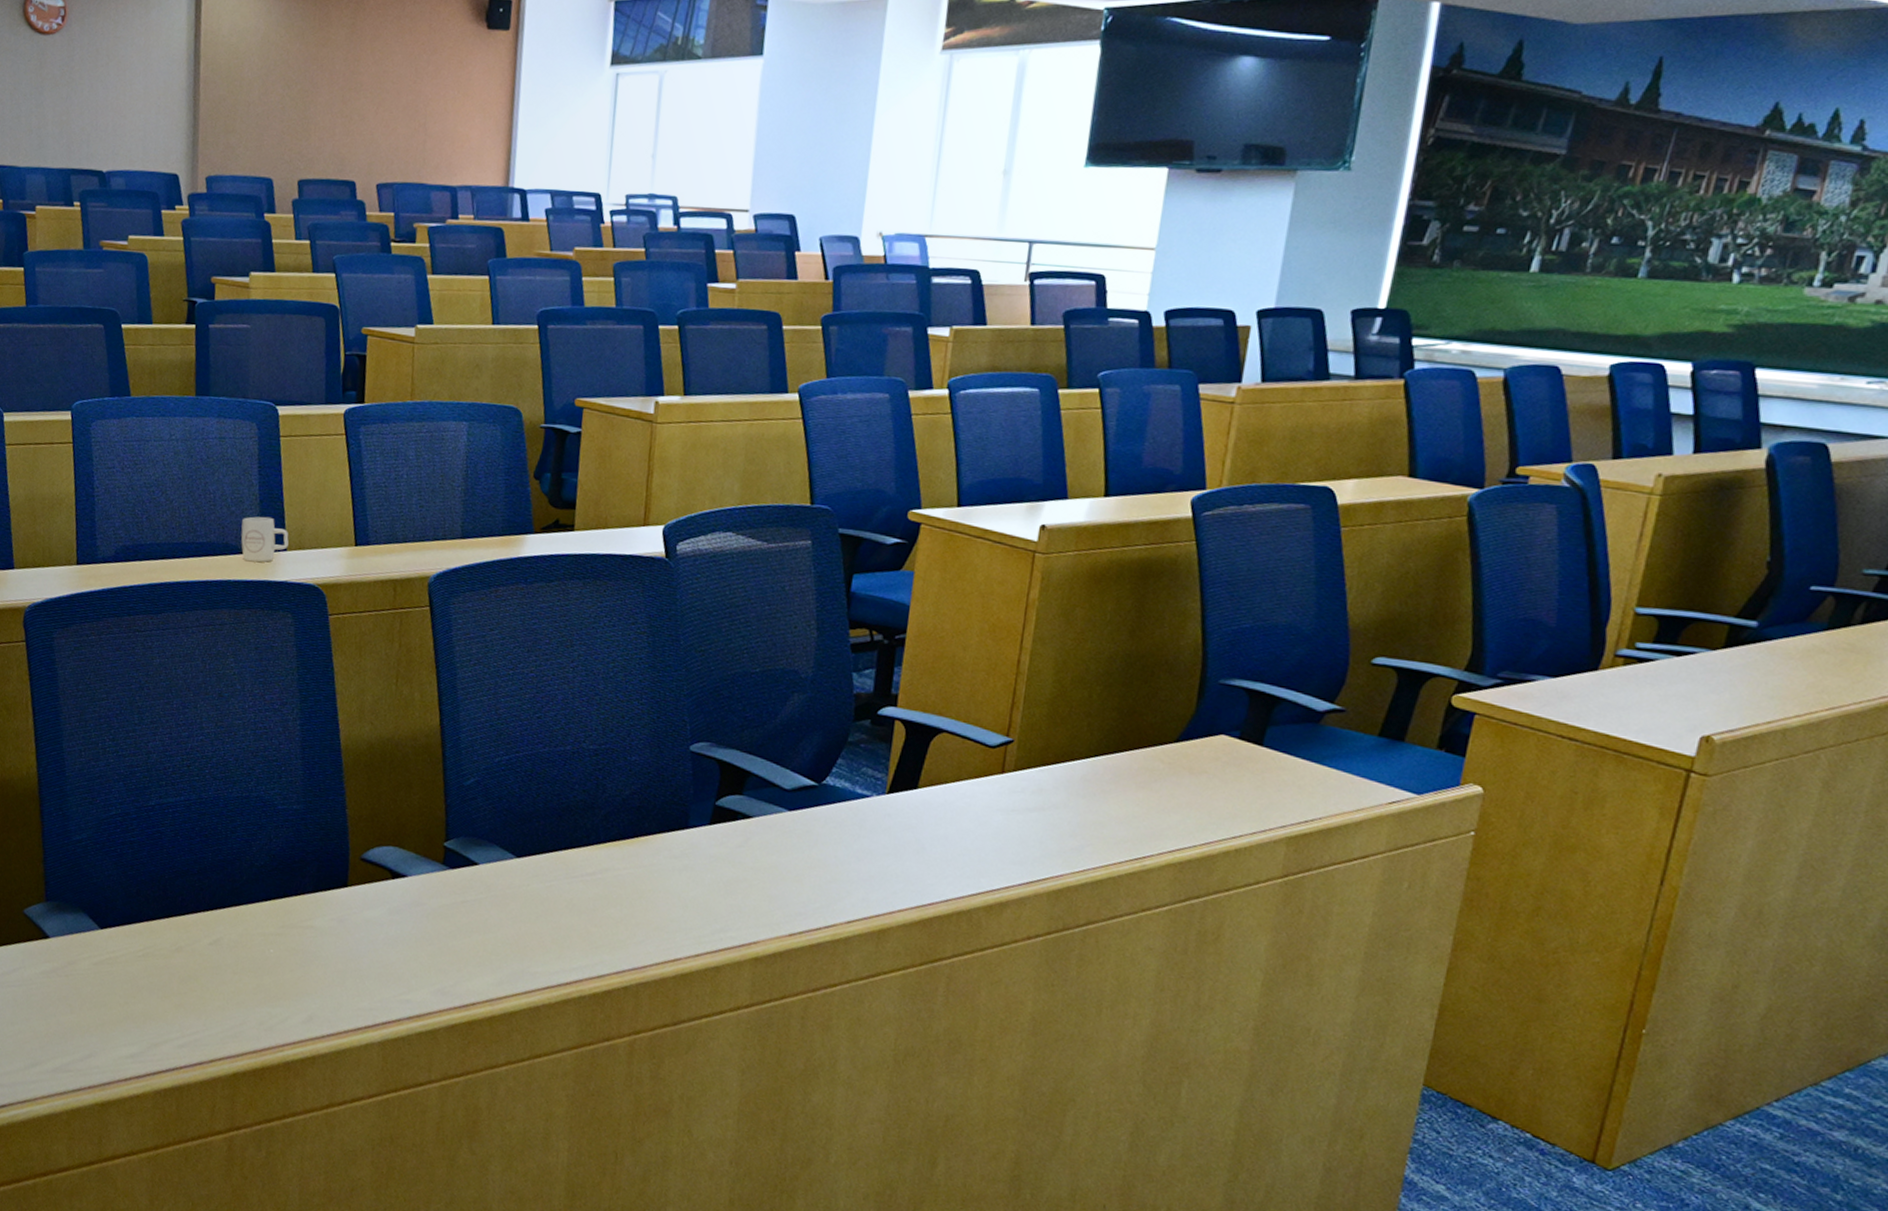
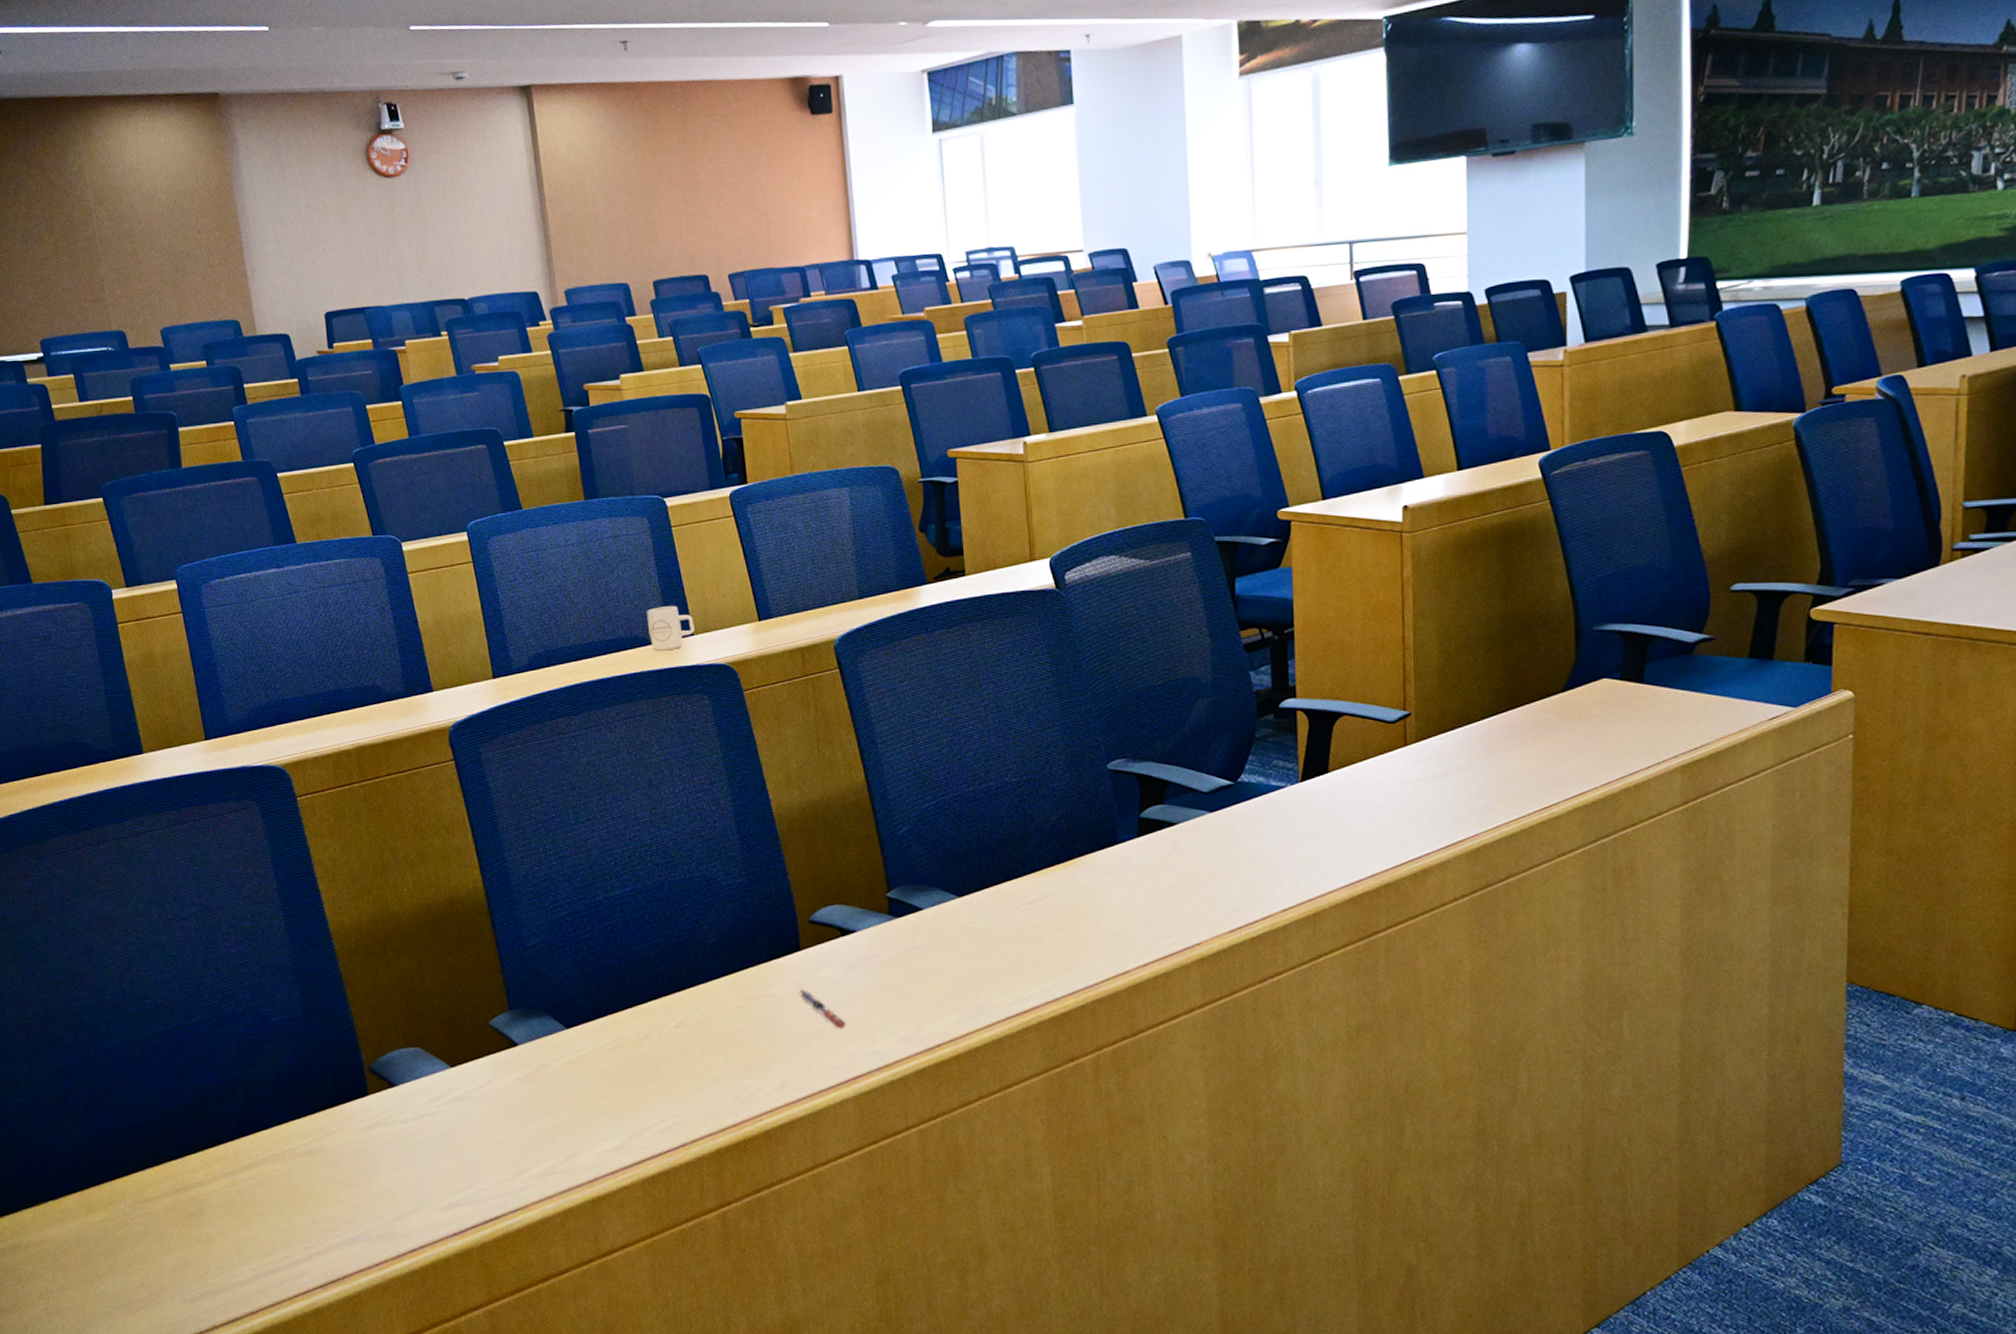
pen: none [339,925,384,973] -> present [799,989,847,1029]

